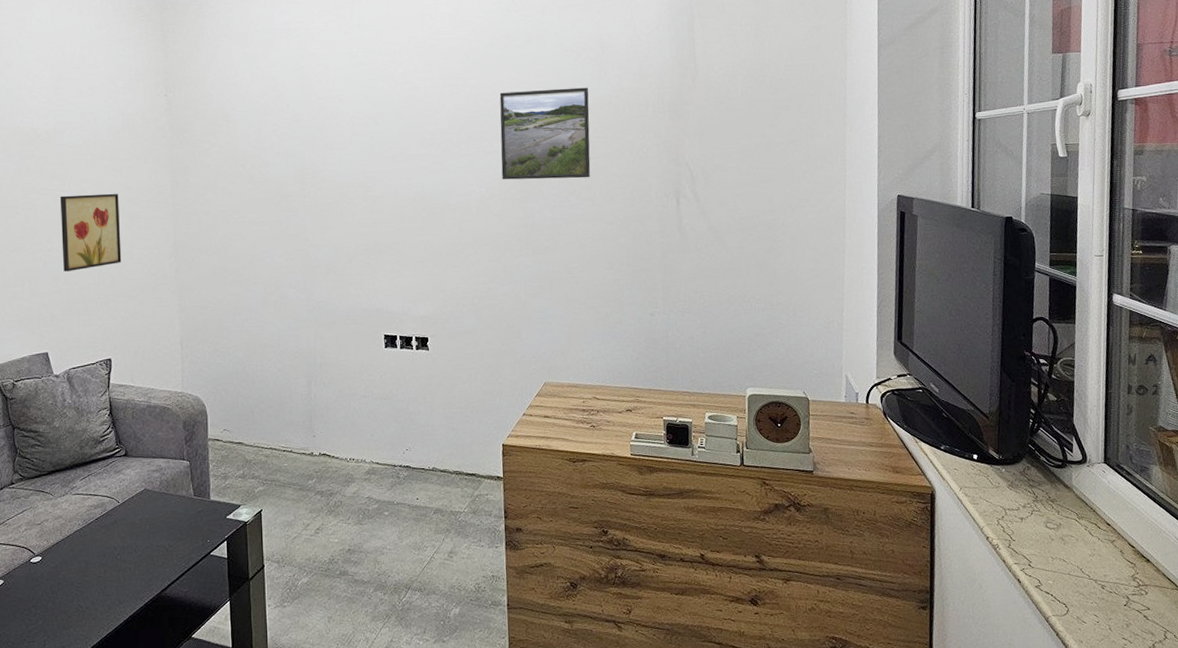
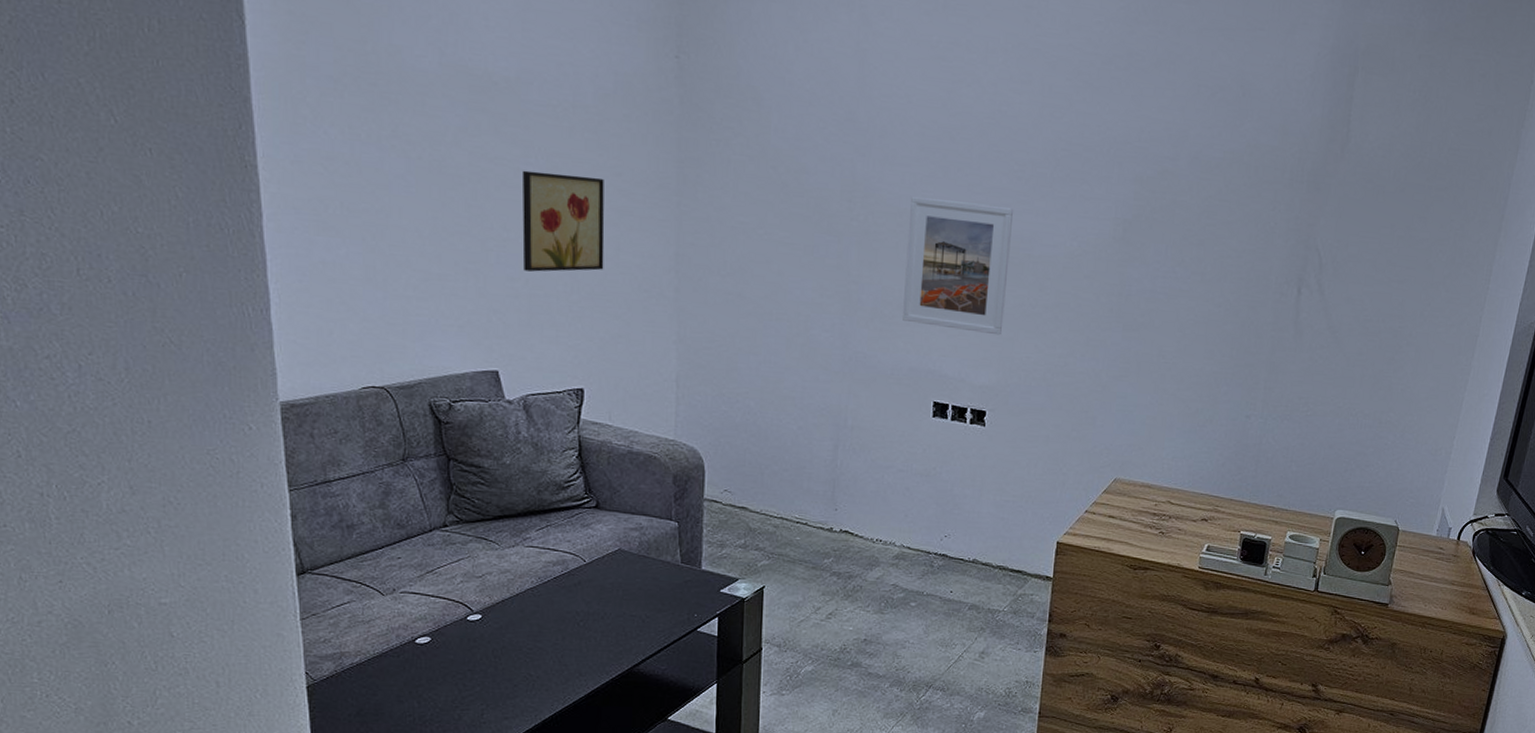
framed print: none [349,169,434,273] -> present [903,195,1014,335]
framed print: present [499,87,591,180] -> none [1099,125,1220,248]

